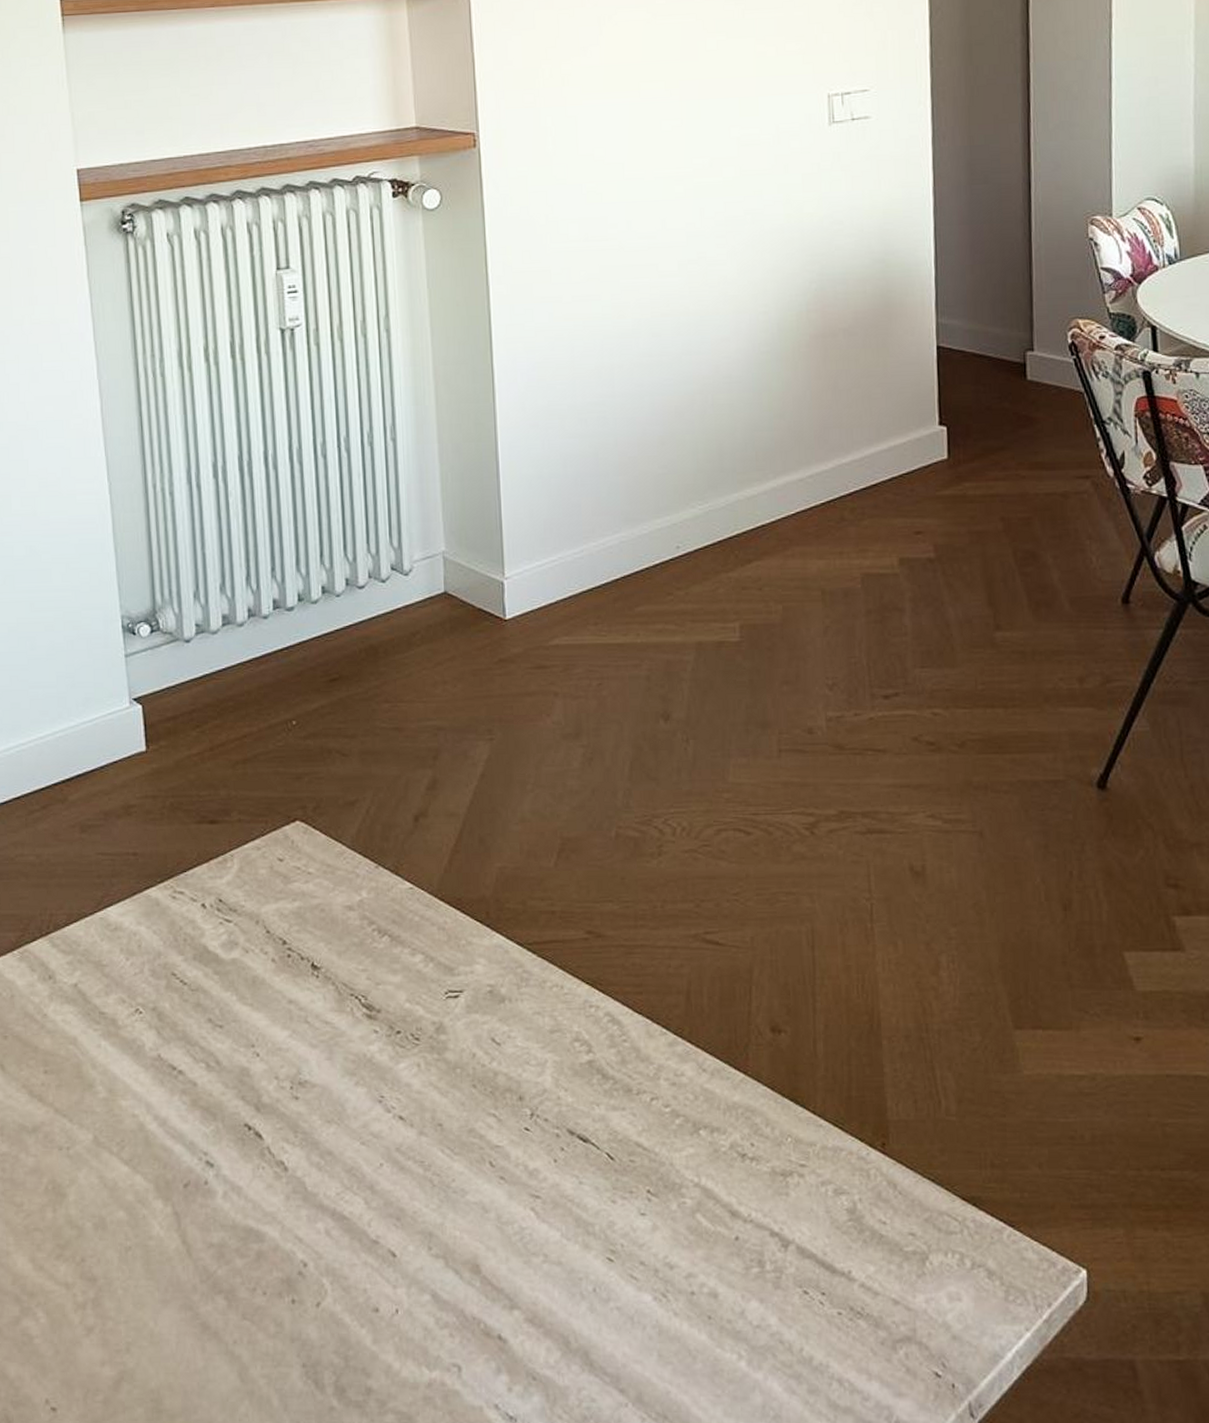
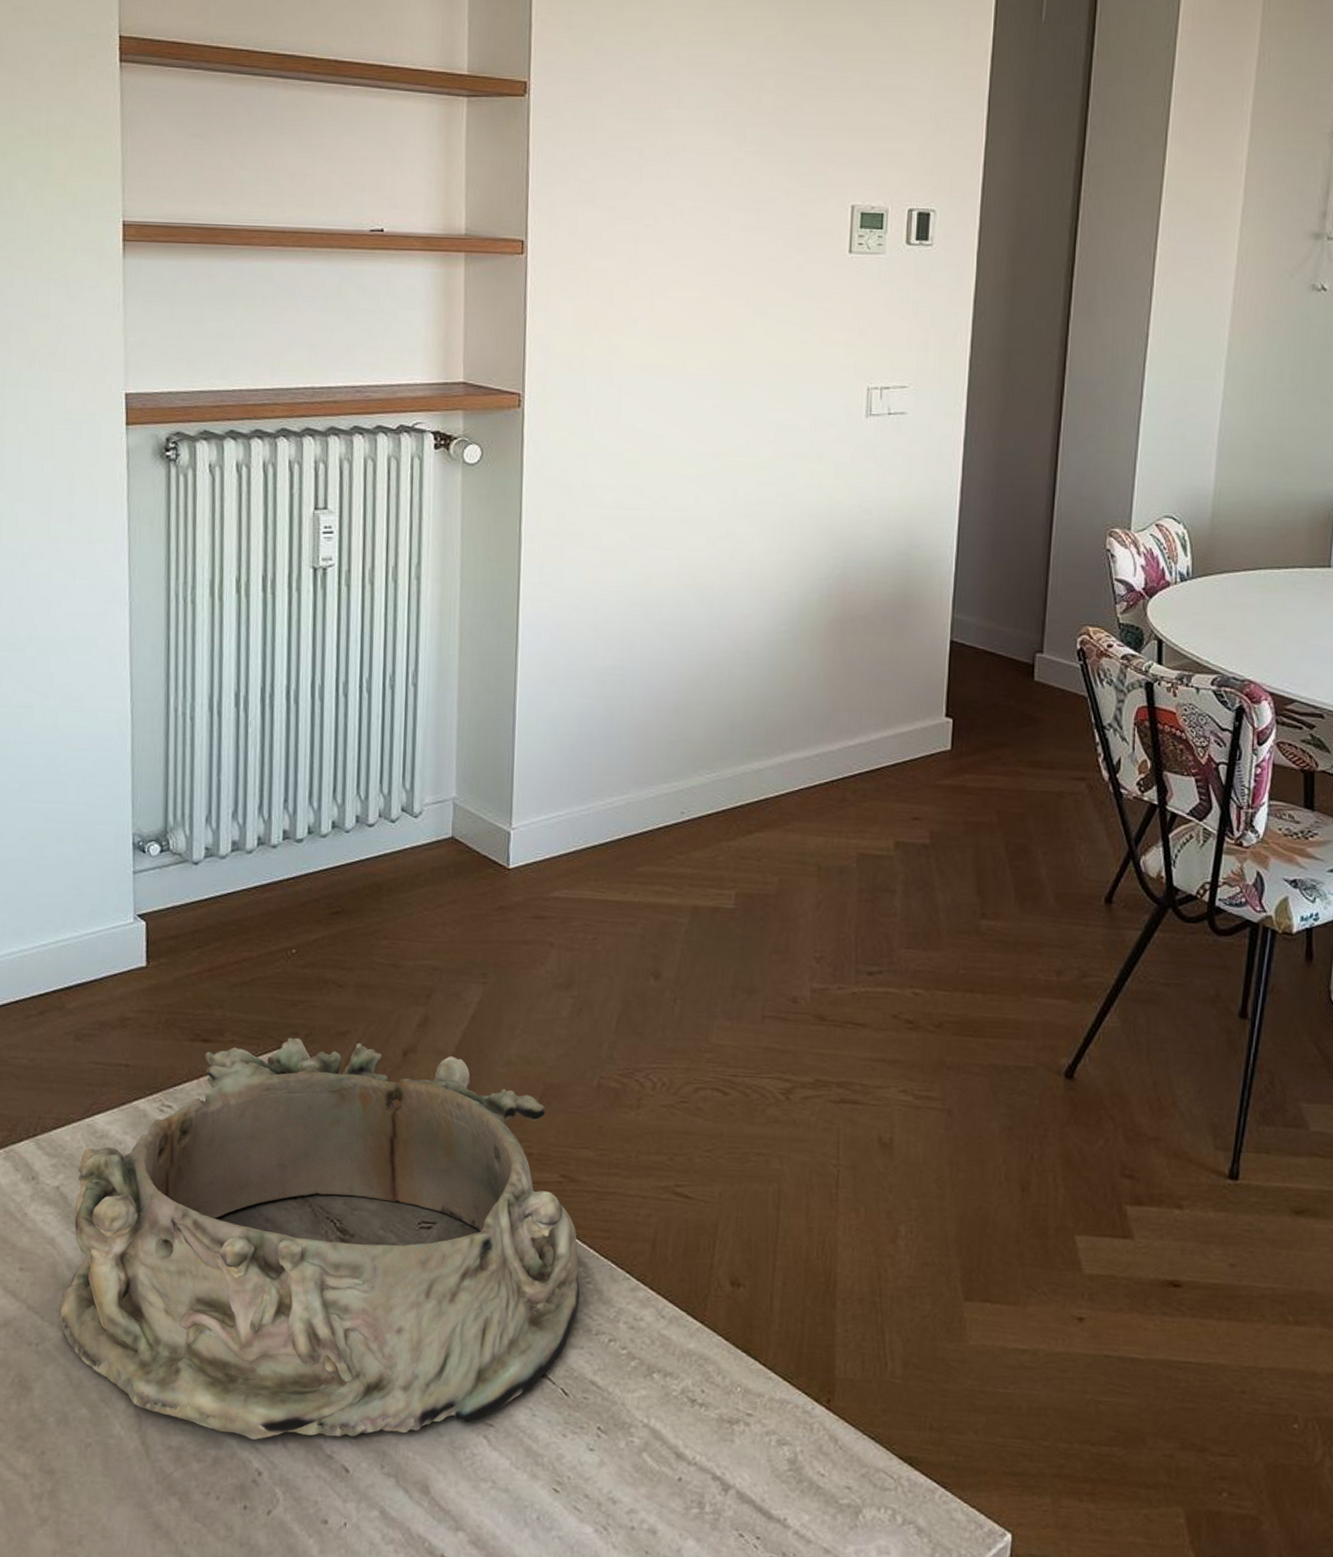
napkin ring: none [88,811,617,1230] -> present [59,1037,580,1440]

